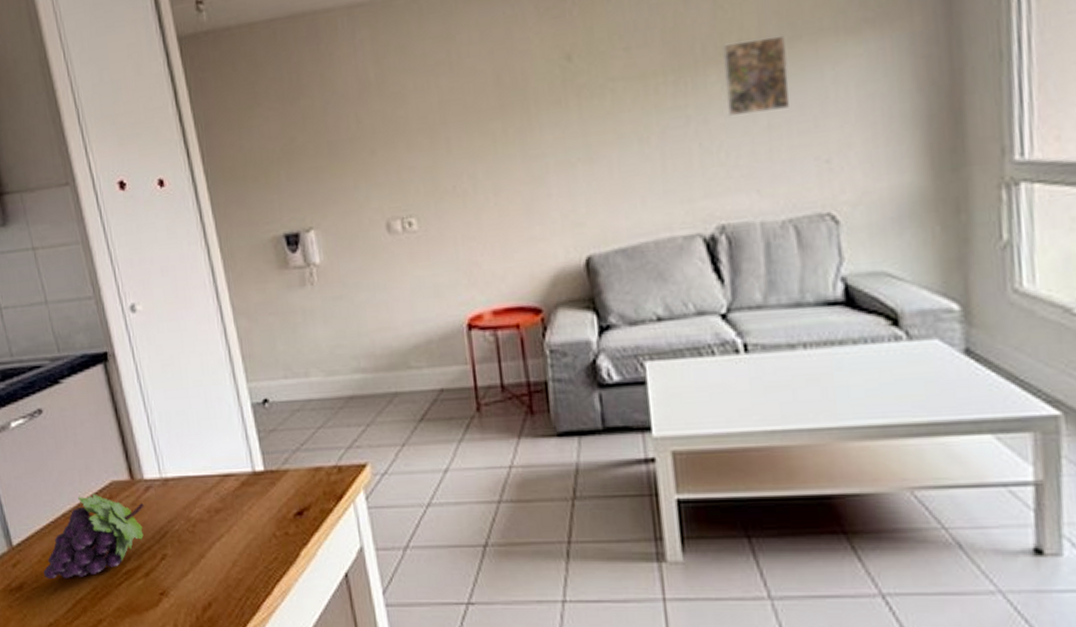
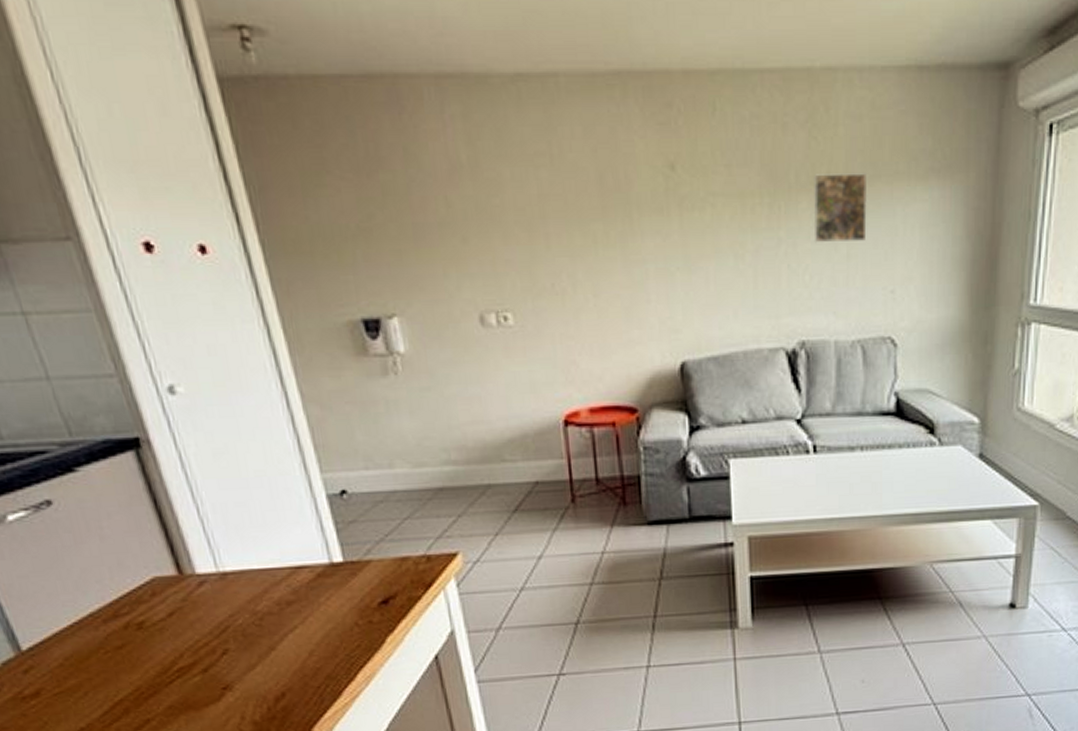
fruit: present [43,494,145,578] -> none [67,591,199,682]

